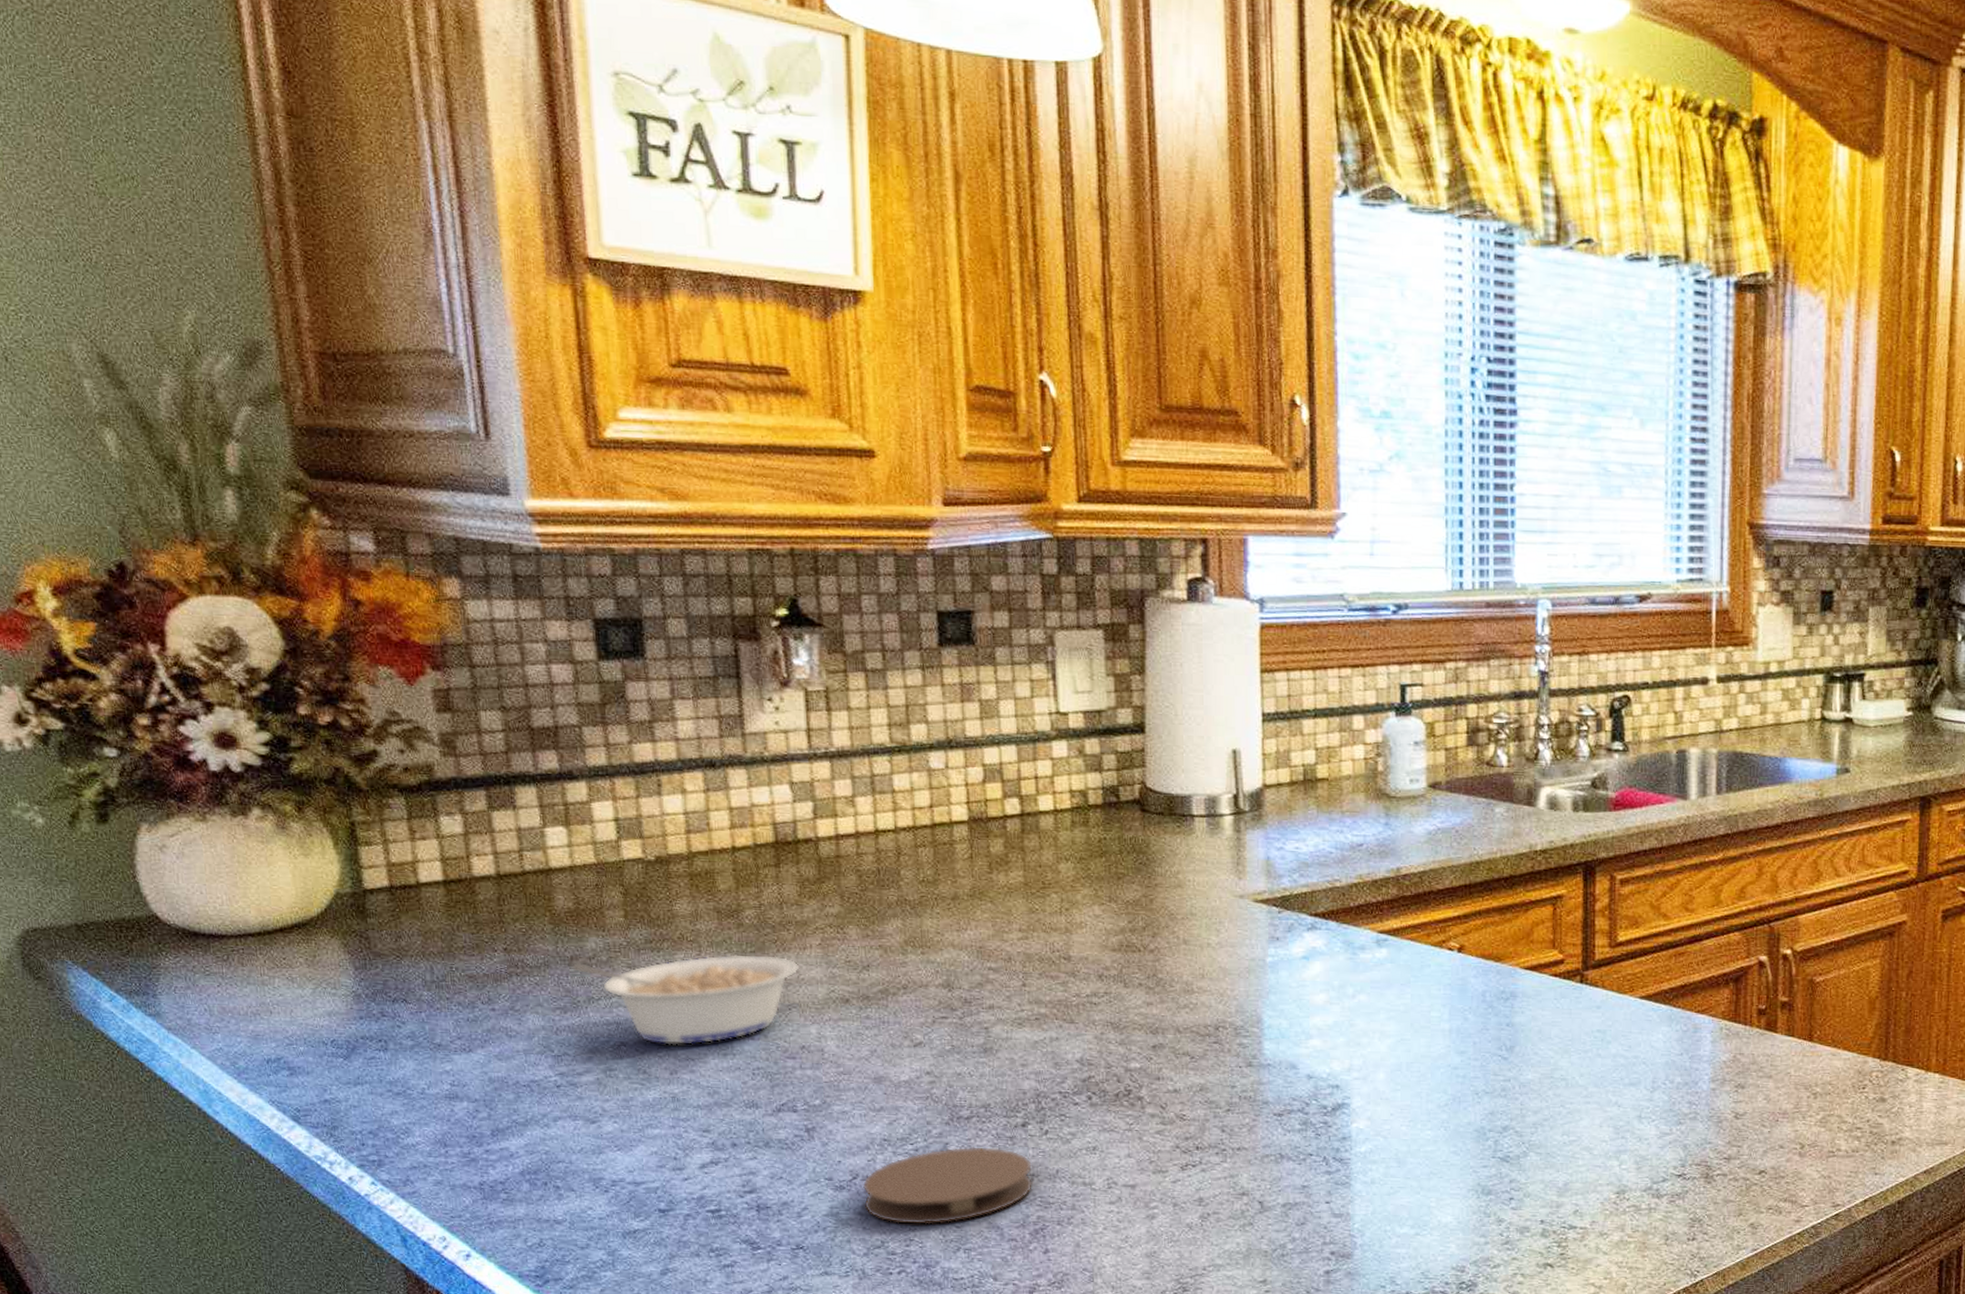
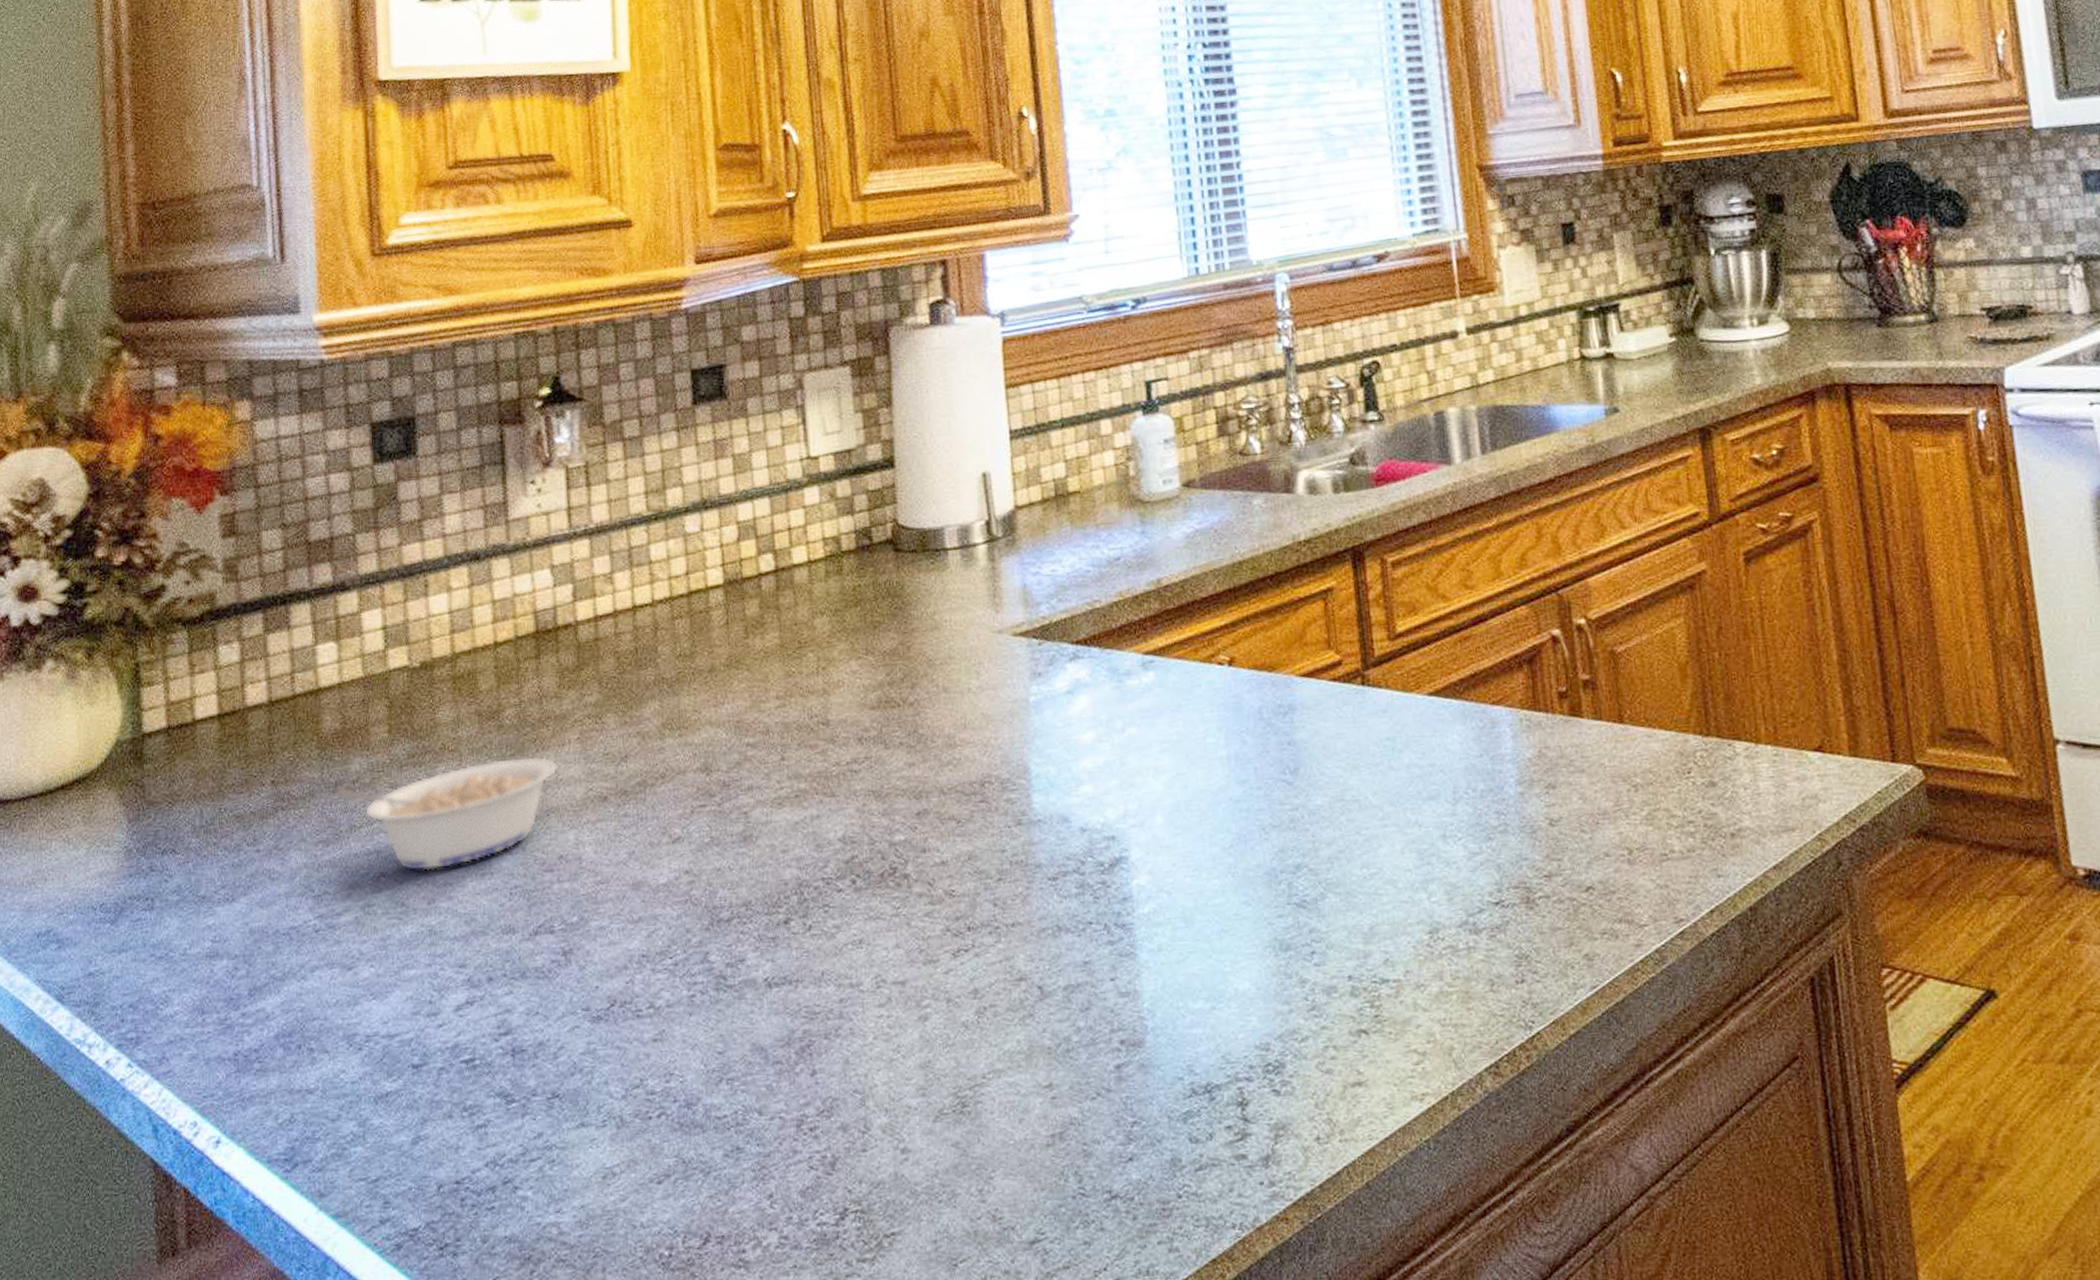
coaster: present [862,1146,1034,1225] -> none [620,951,798,1056]

